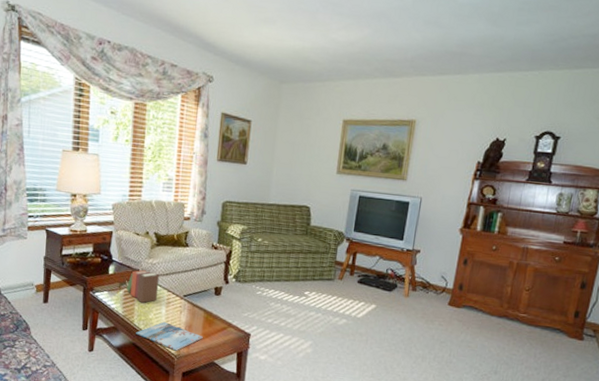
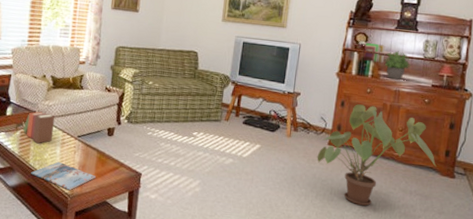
house plant: none [436,262,564,369] -> present [317,104,436,207]
books: none [489,196,515,218] -> present [363,43,386,63]
potted plant: none [511,205,543,237] -> present [383,51,412,80]

